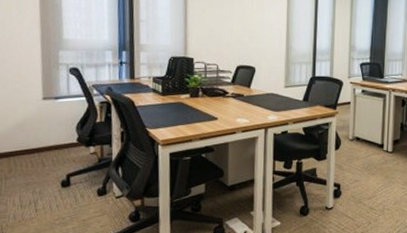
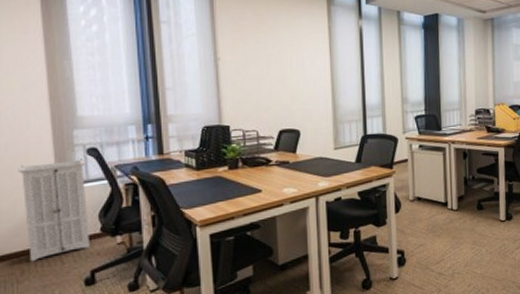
storage cabinet: none [11,76,68,162] -> present [18,159,89,262]

